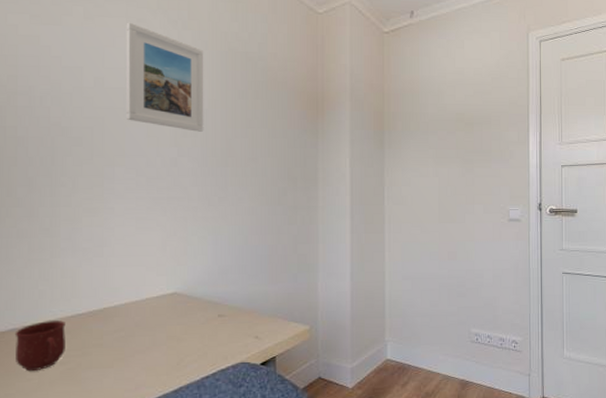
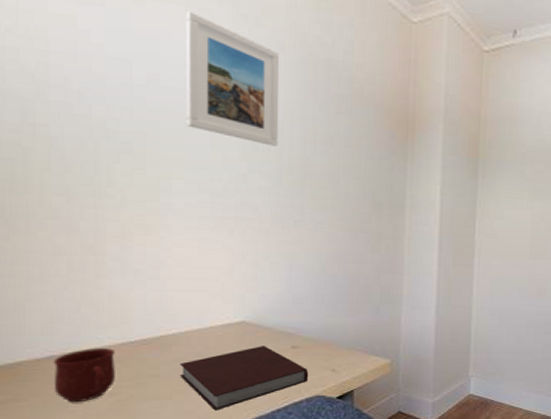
notebook: none [120,315,234,378] -> present [180,346,309,411]

